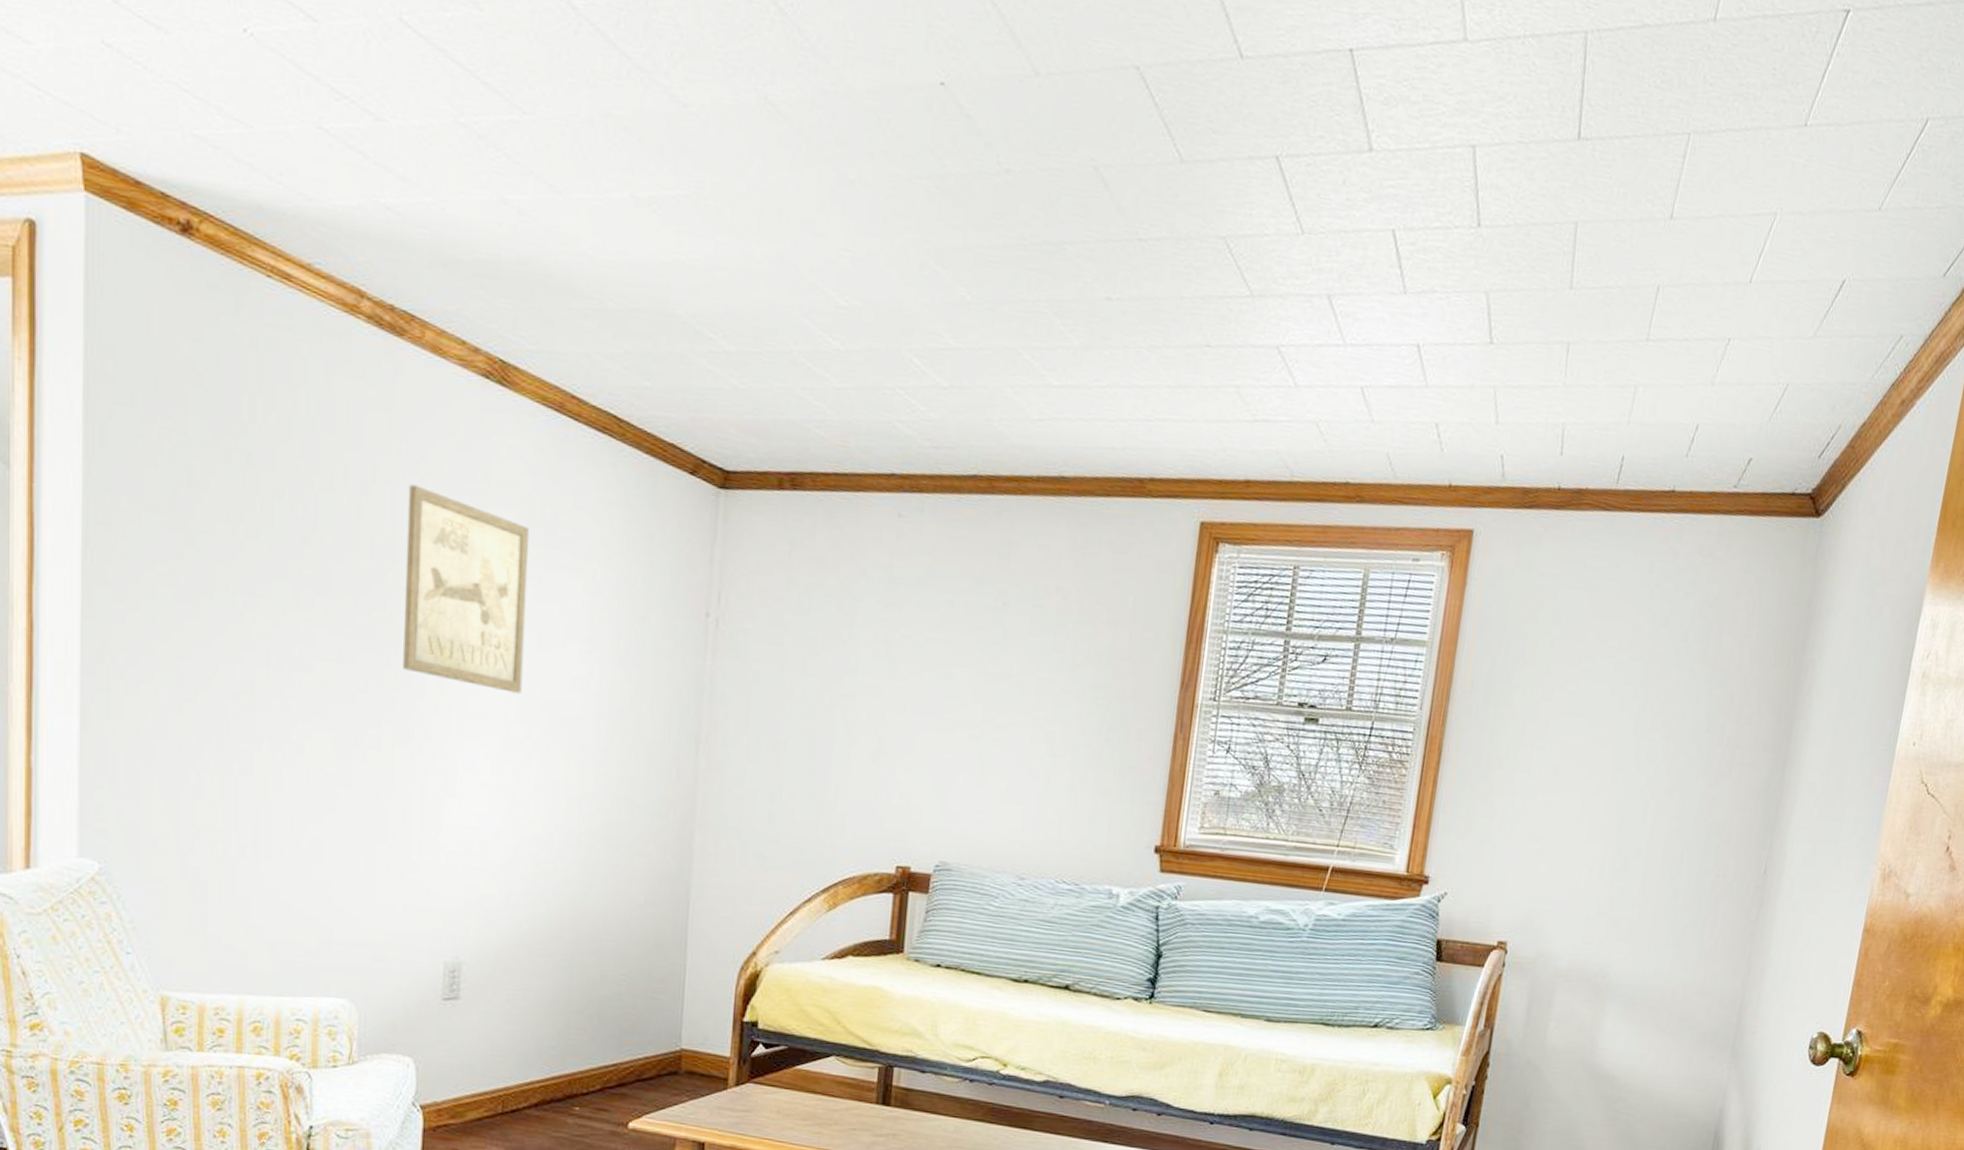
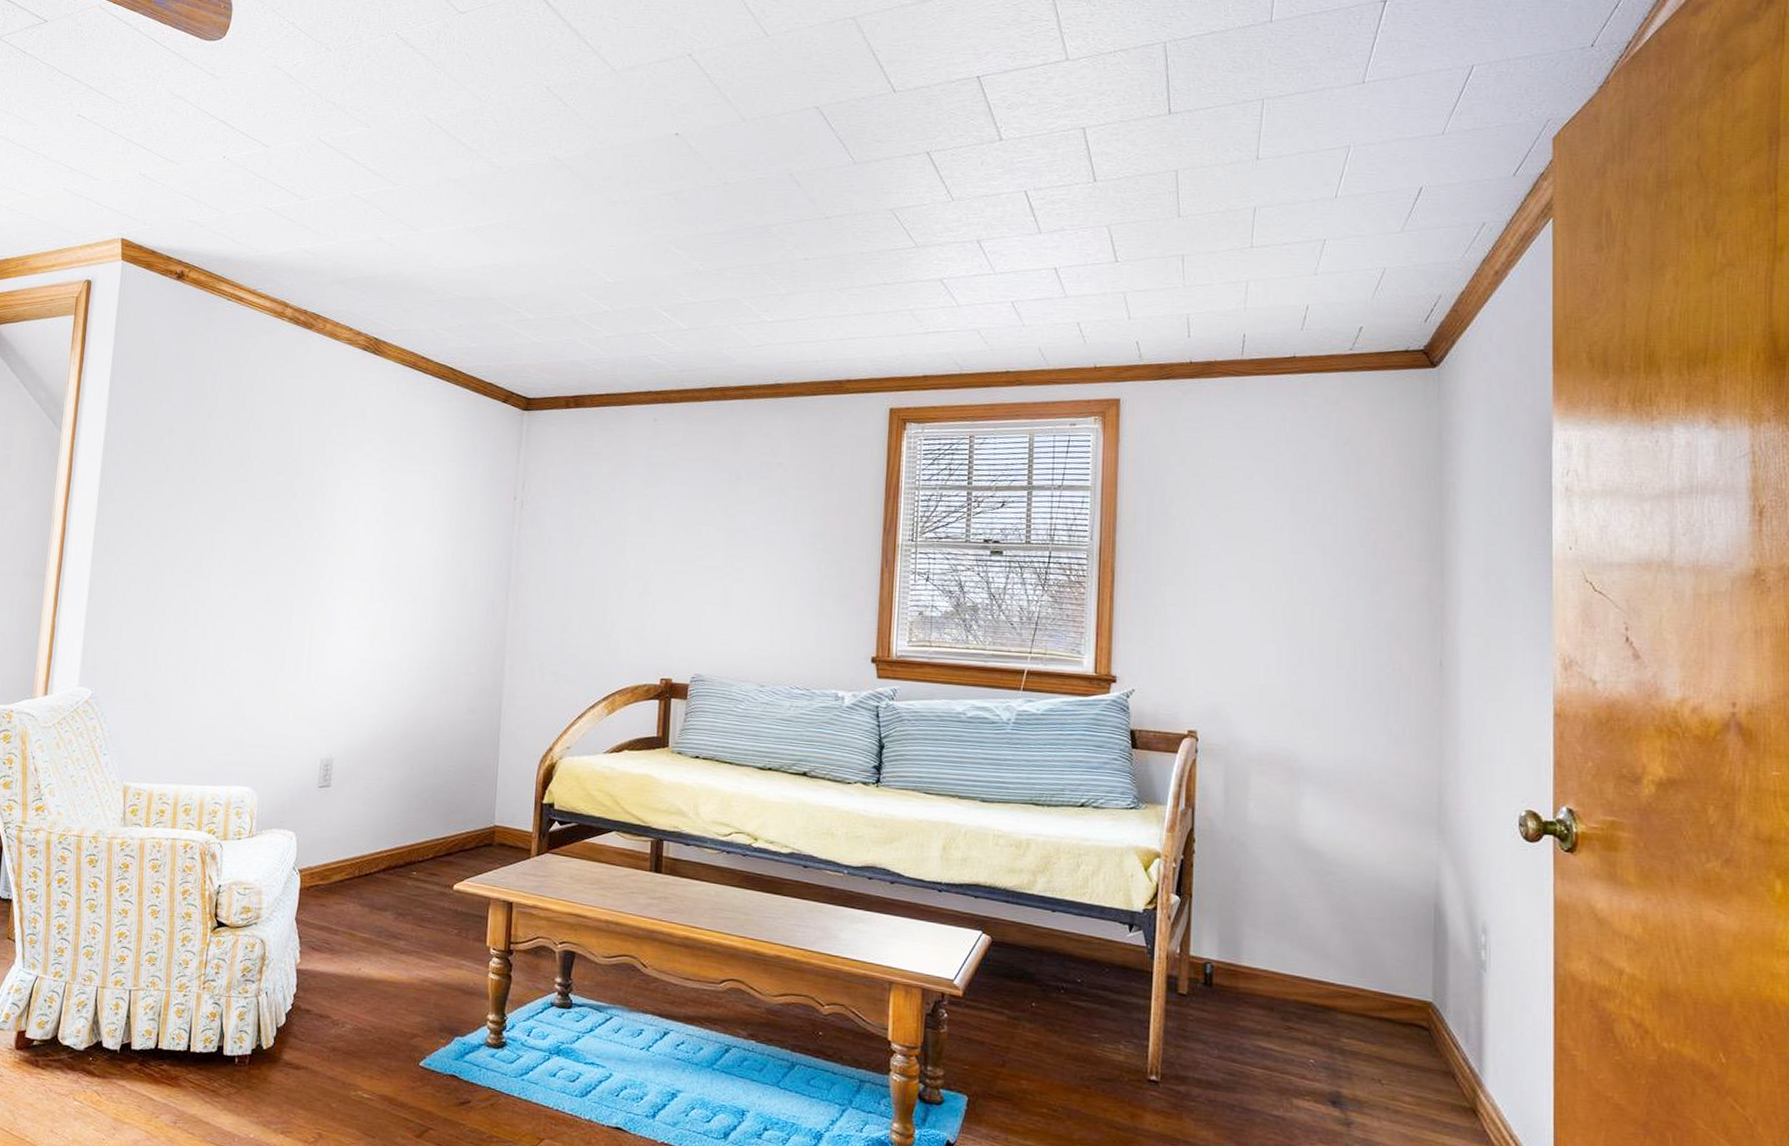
wall art: present [403,484,530,694] -> none [301,423,391,561]

